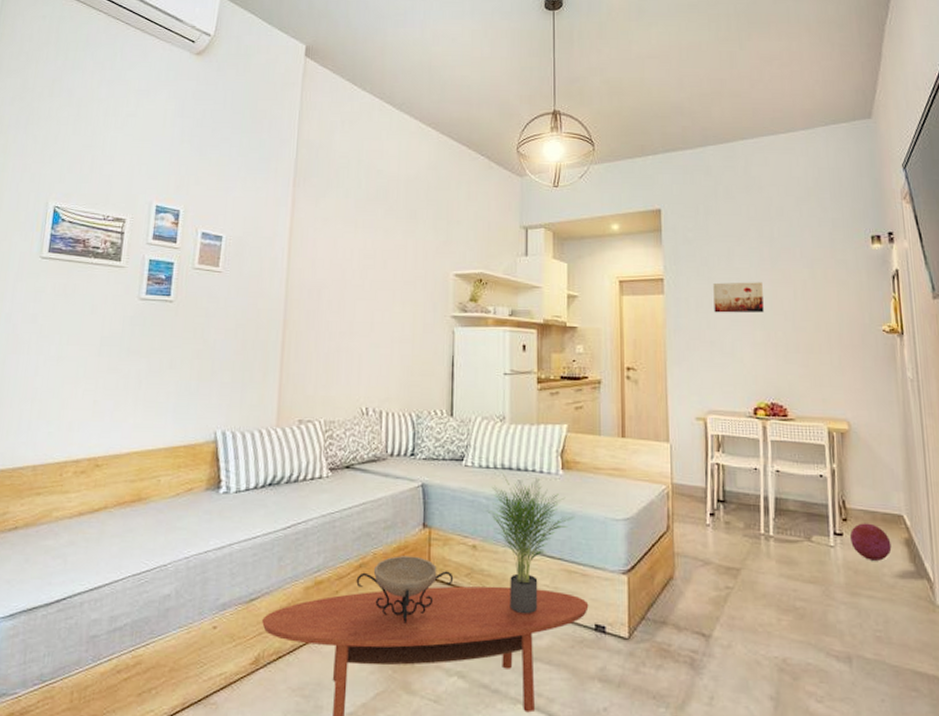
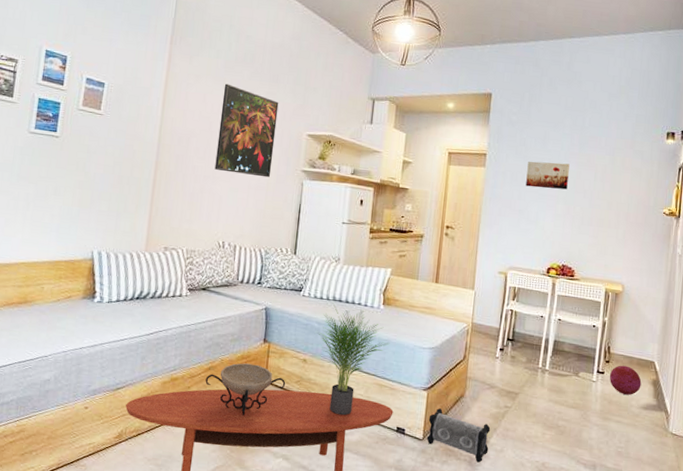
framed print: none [351,225,419,328] -> present [214,83,279,178]
speaker: none [633,596,713,665] -> present [426,408,491,463]

